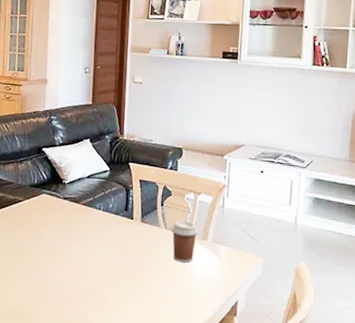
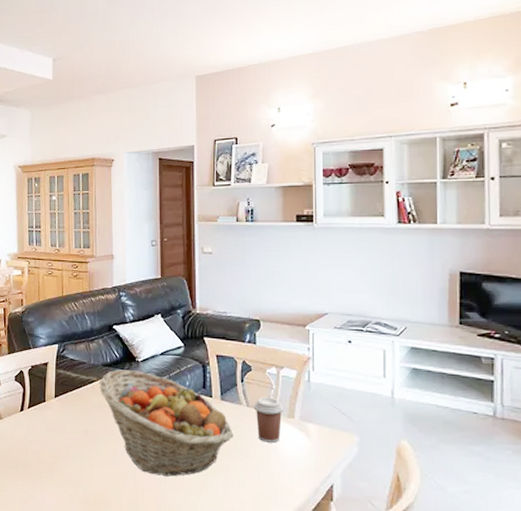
fruit basket: none [25,190,151,293] -> present [99,369,234,477]

